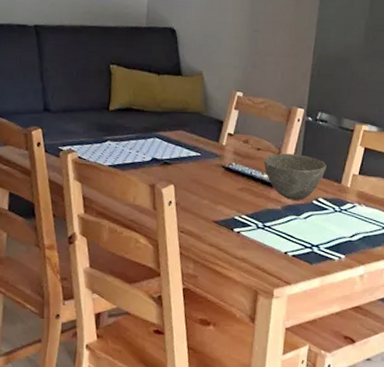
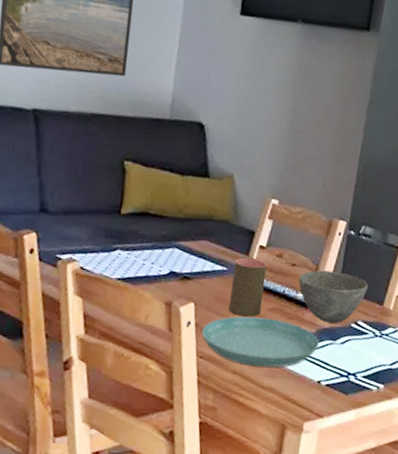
saucer: none [181,196,284,241] -> present [201,316,319,368]
cup: none [203,144,235,196] -> present [228,257,267,317]

